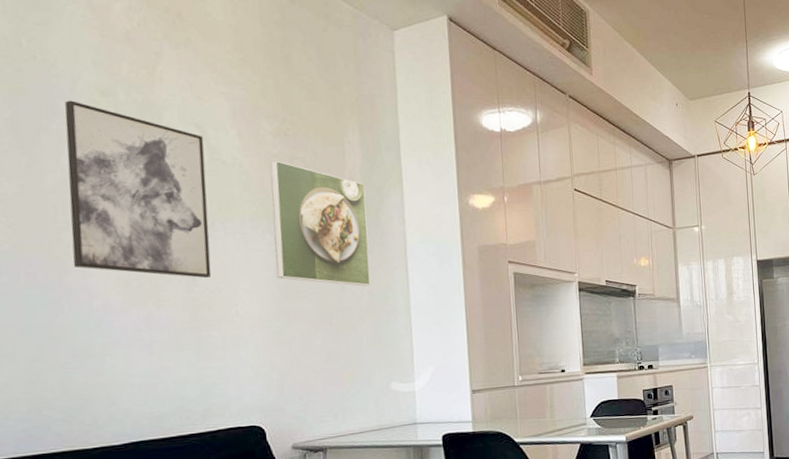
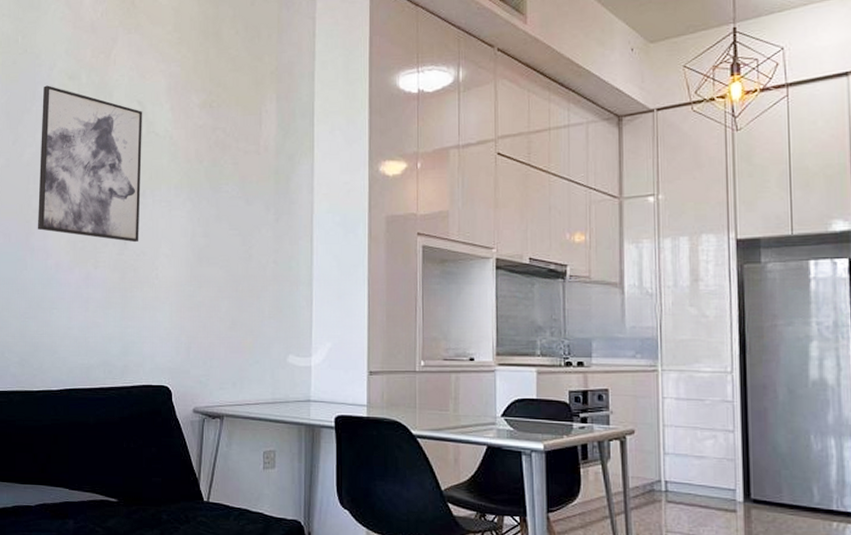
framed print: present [270,160,371,286] -> none [193,131,278,255]

